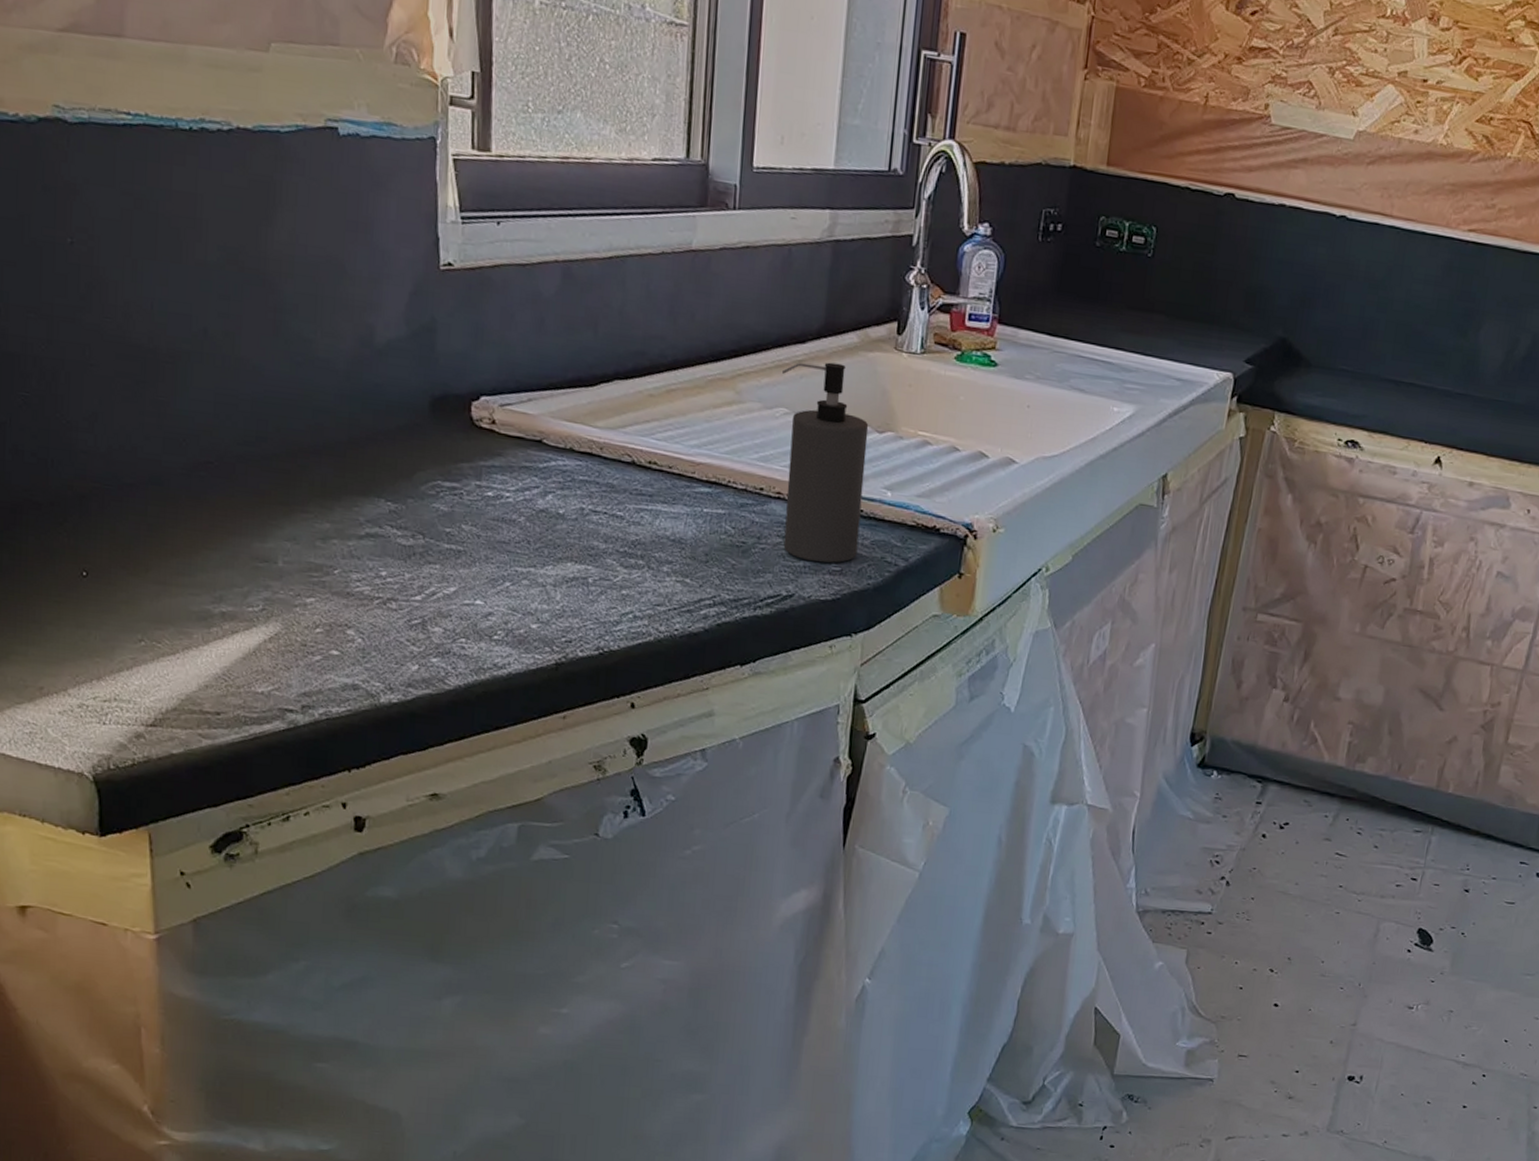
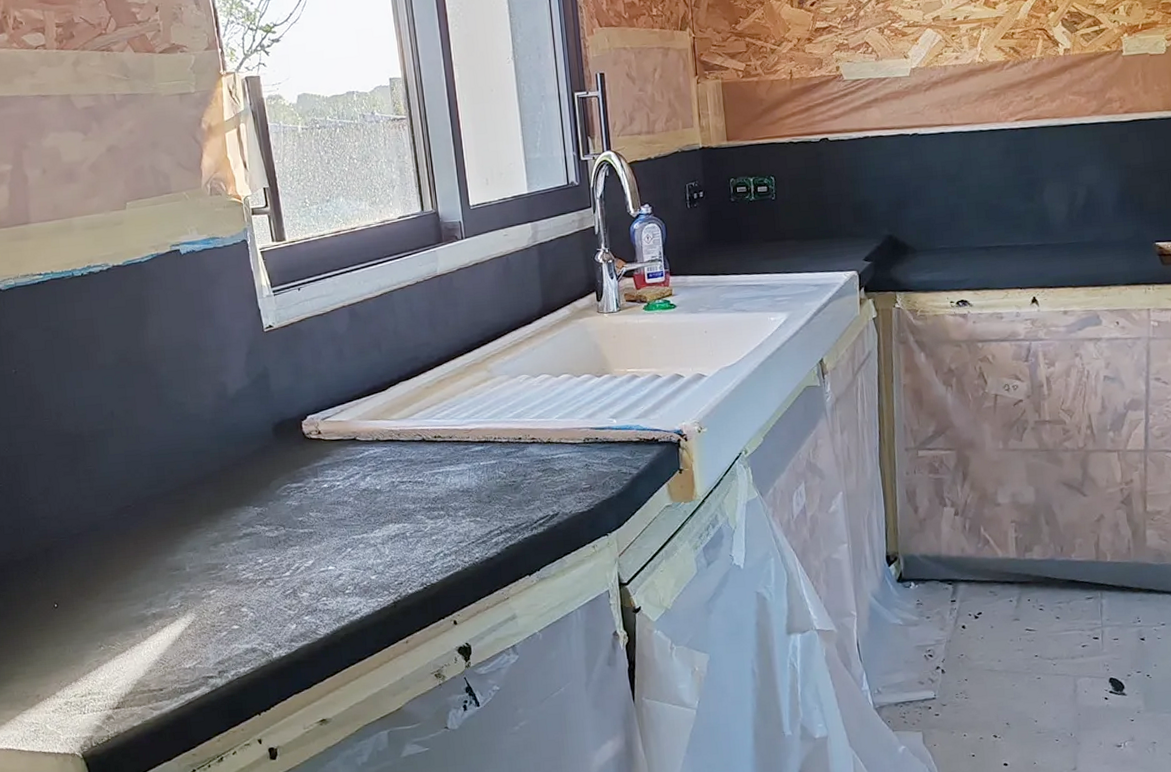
soap dispenser: present [781,362,869,563] -> none [518,332,600,485]

